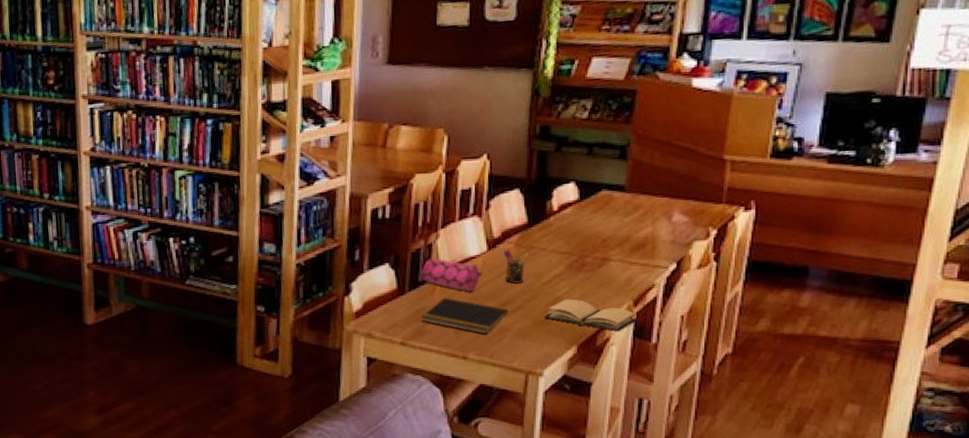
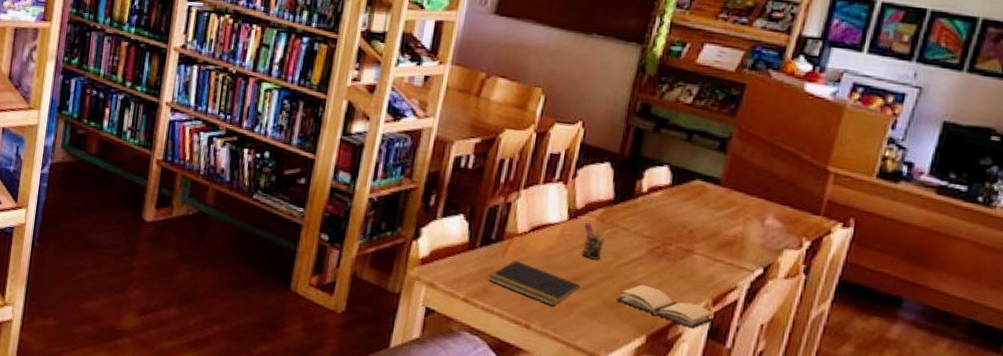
pencil case: present [420,257,483,293] -> none [494,216,560,260]

